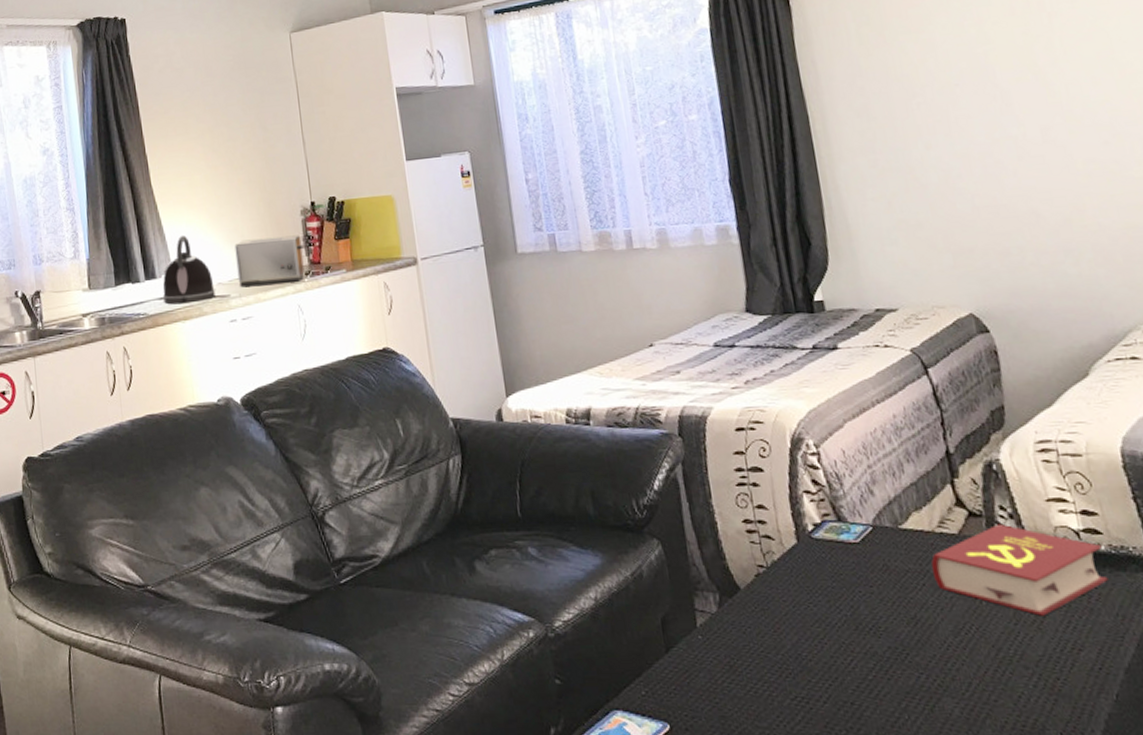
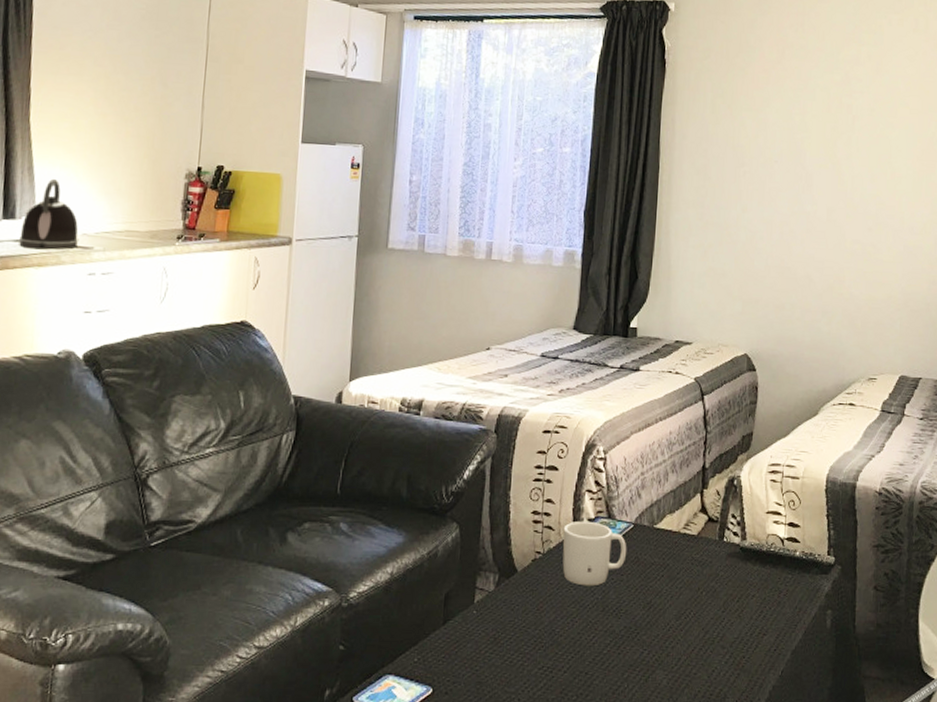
toaster: present [234,235,305,288] -> none [105,194,181,246]
mug: none [784,526,872,602] -> present [562,520,627,586]
book: present [931,523,1108,616] -> none [671,529,797,606]

